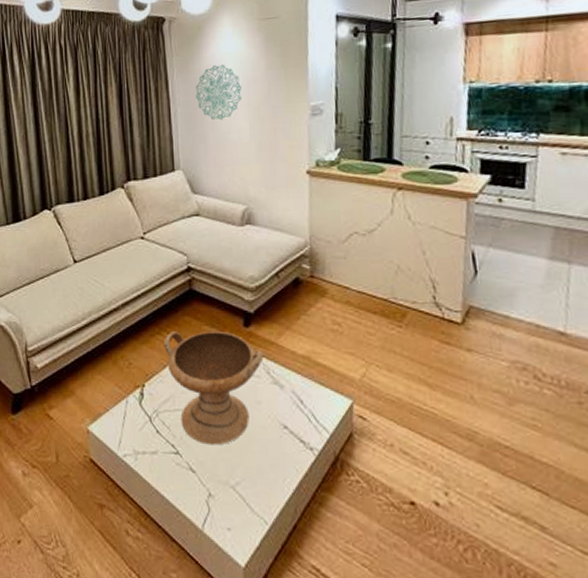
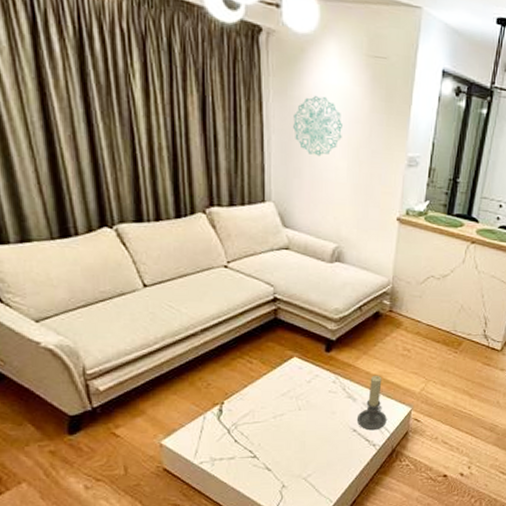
decorative bowl: present [163,330,264,446] -> none [245,355,342,449]
candle holder: none [286,355,323,429] -> present [356,375,387,431]

